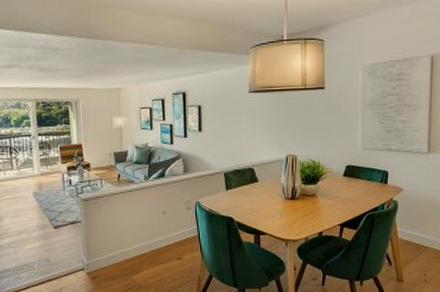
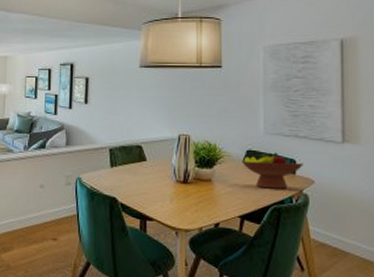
fruit bowl: none [342,166,394,199] -> present [242,152,303,189]

